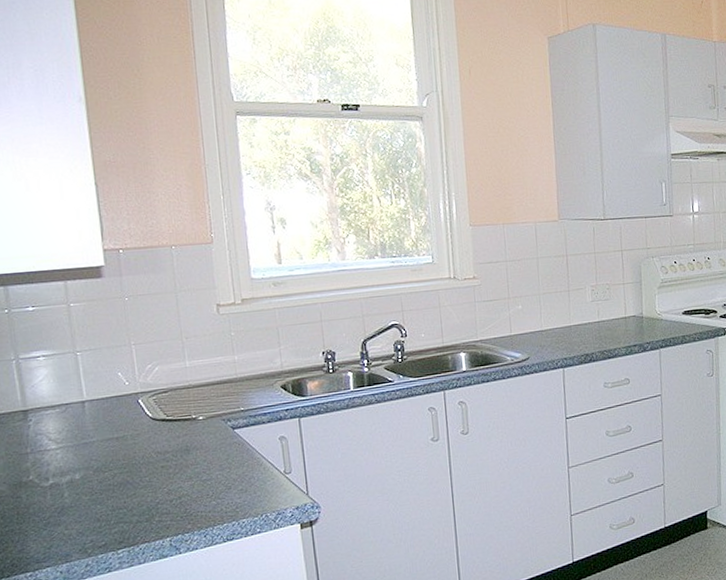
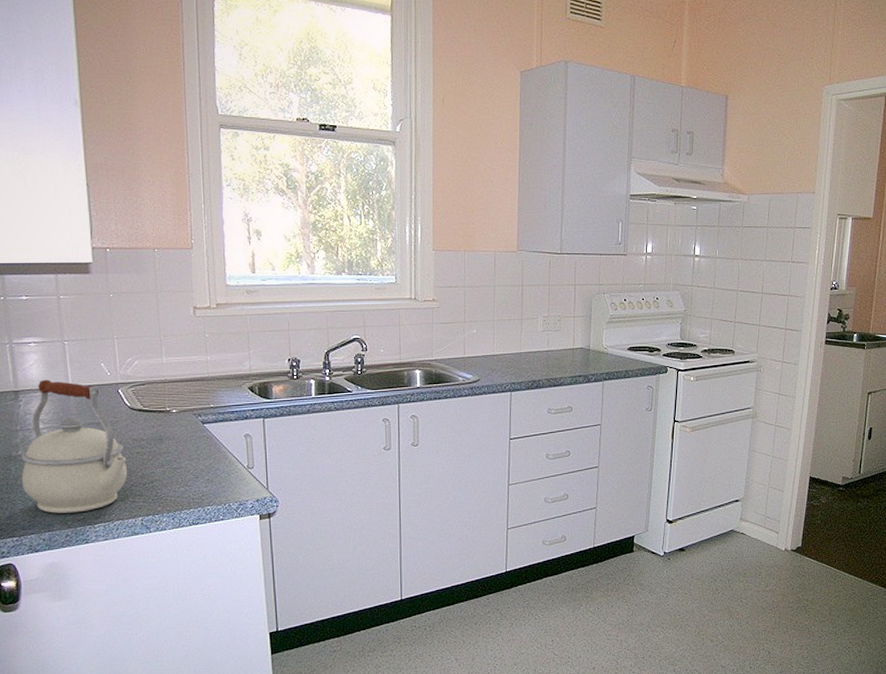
kettle: none [32,395,153,542] -> present [21,379,128,514]

